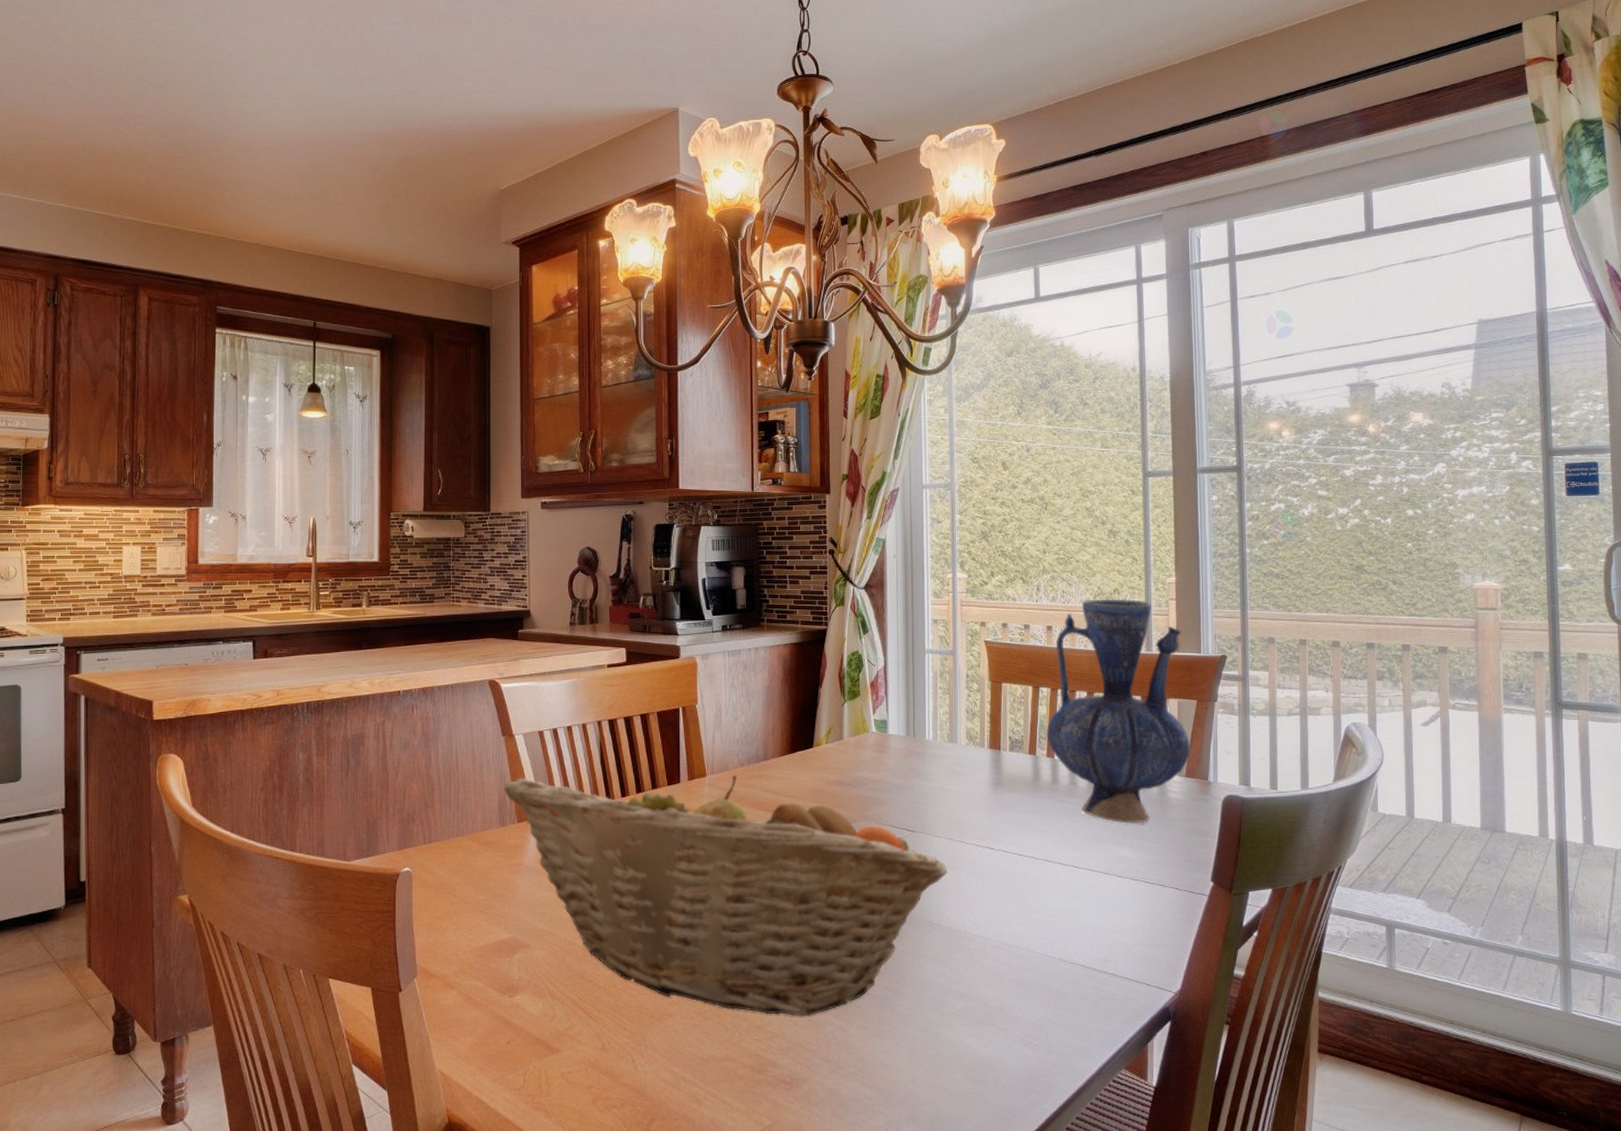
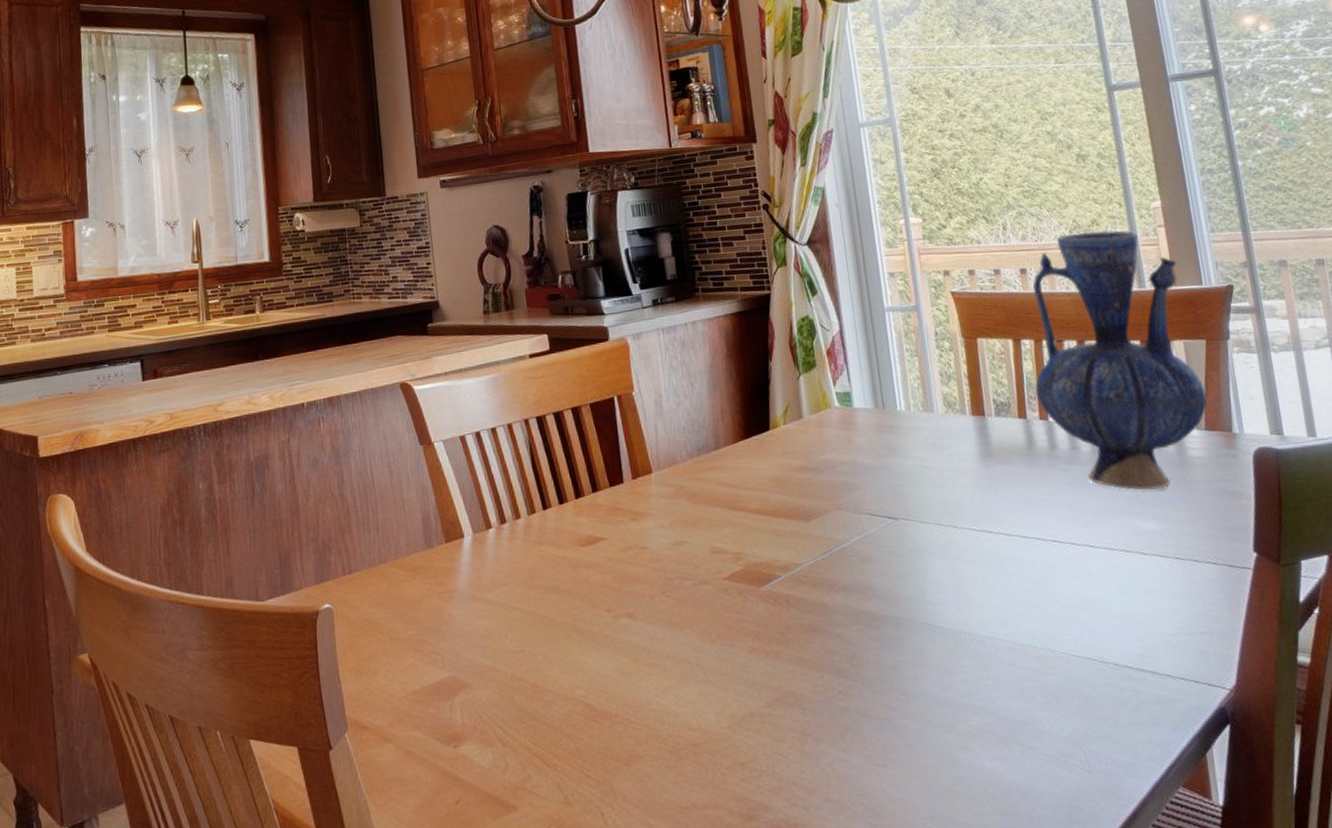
fruit basket: present [504,775,949,1017] -> none [427,469,943,748]

